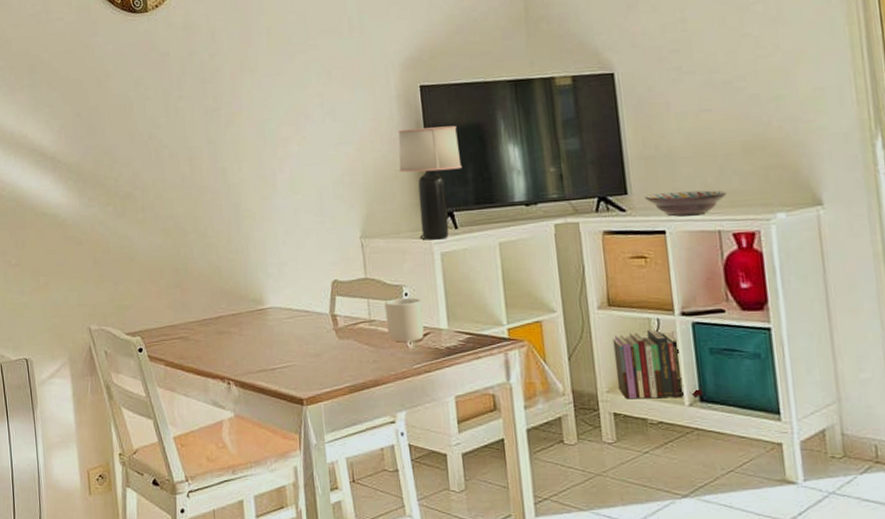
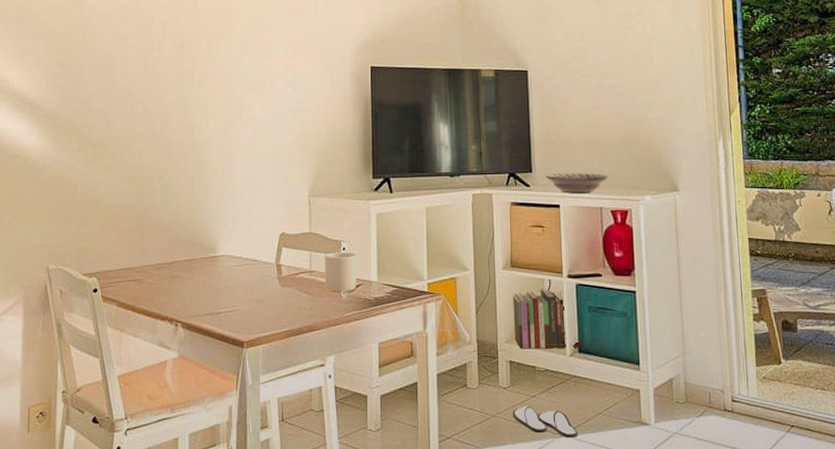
table lamp: present [398,125,462,240] -> none [346,102,400,202]
slippers: none [621,463,704,499] -> present [512,406,578,438]

